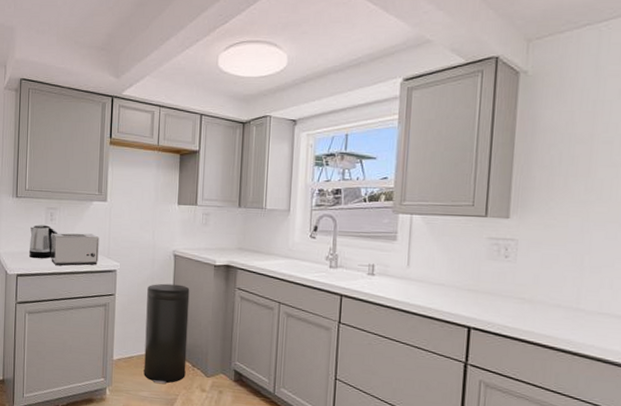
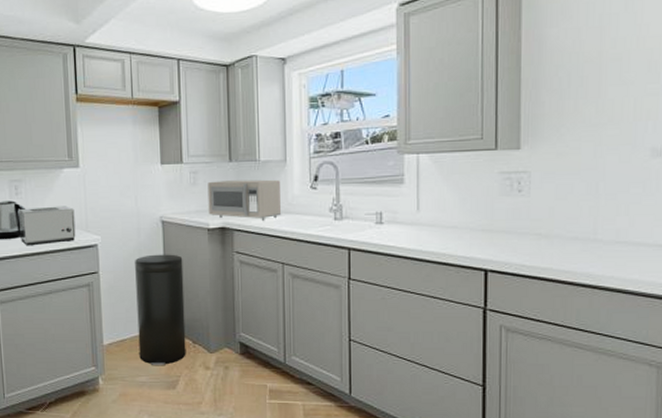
microwave: none [216,223,283,263] -> present [207,179,282,221]

